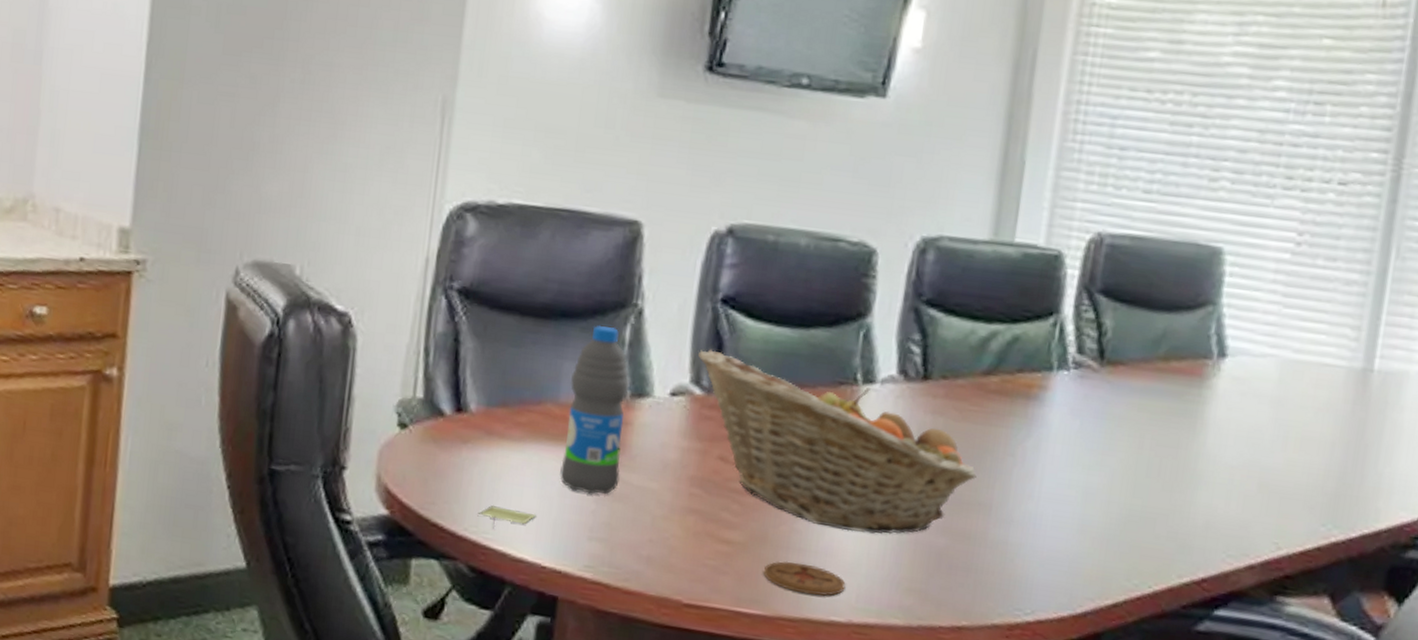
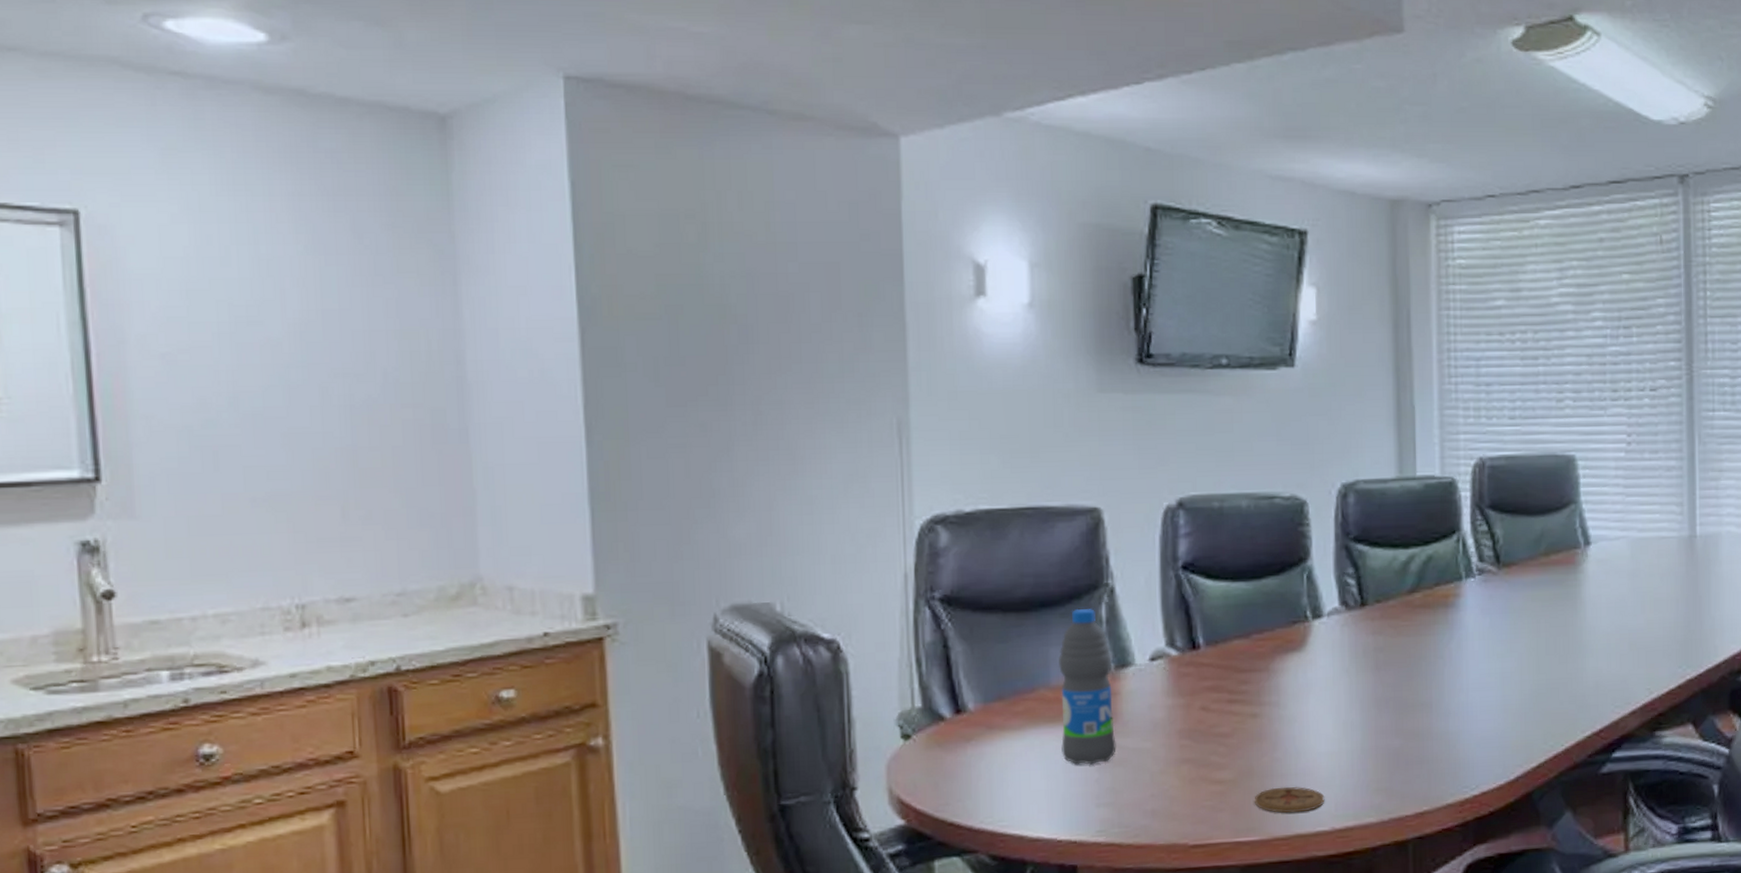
cushion: present [477,505,537,529] -> none [991,793,1046,816]
fruit basket: present [697,349,977,535] -> none [1168,613,1416,751]

